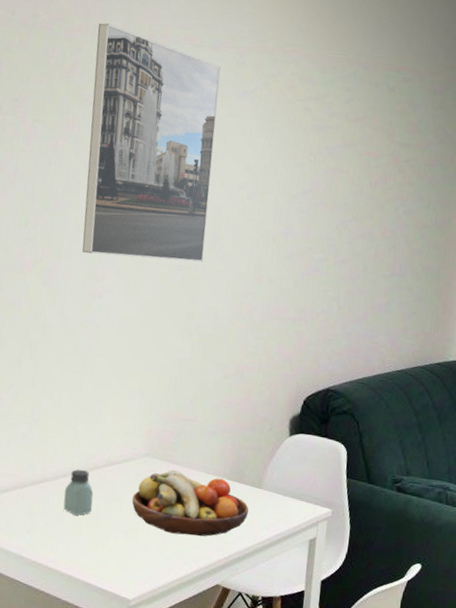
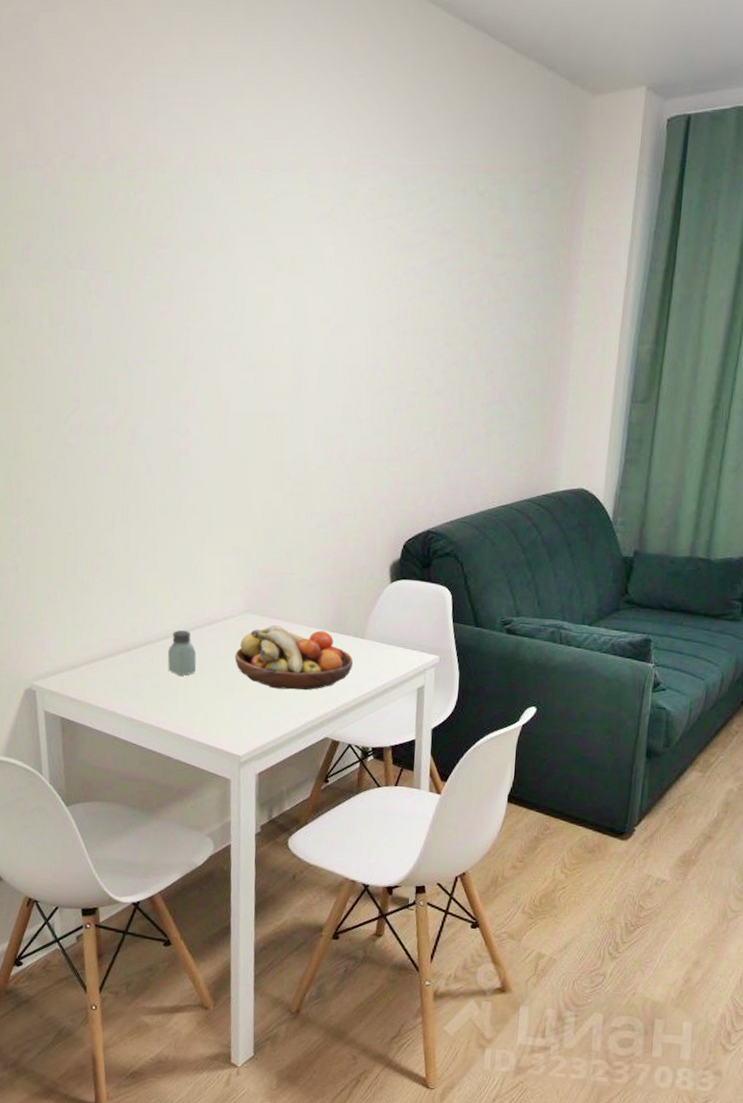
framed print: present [82,23,221,262] -> none [160,156,294,408]

